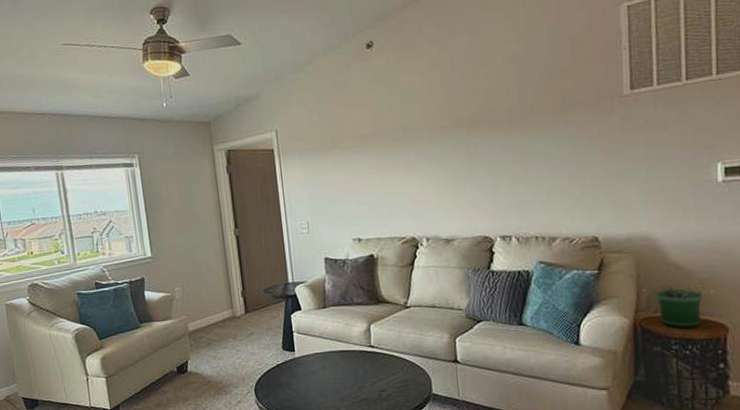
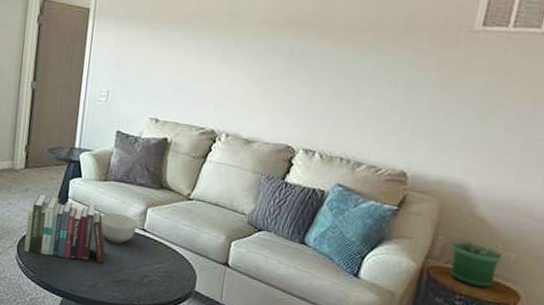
books: none [257,333,341,394] -> present [24,194,106,264]
bowl: none [327,337,365,366] -> present [100,213,138,244]

